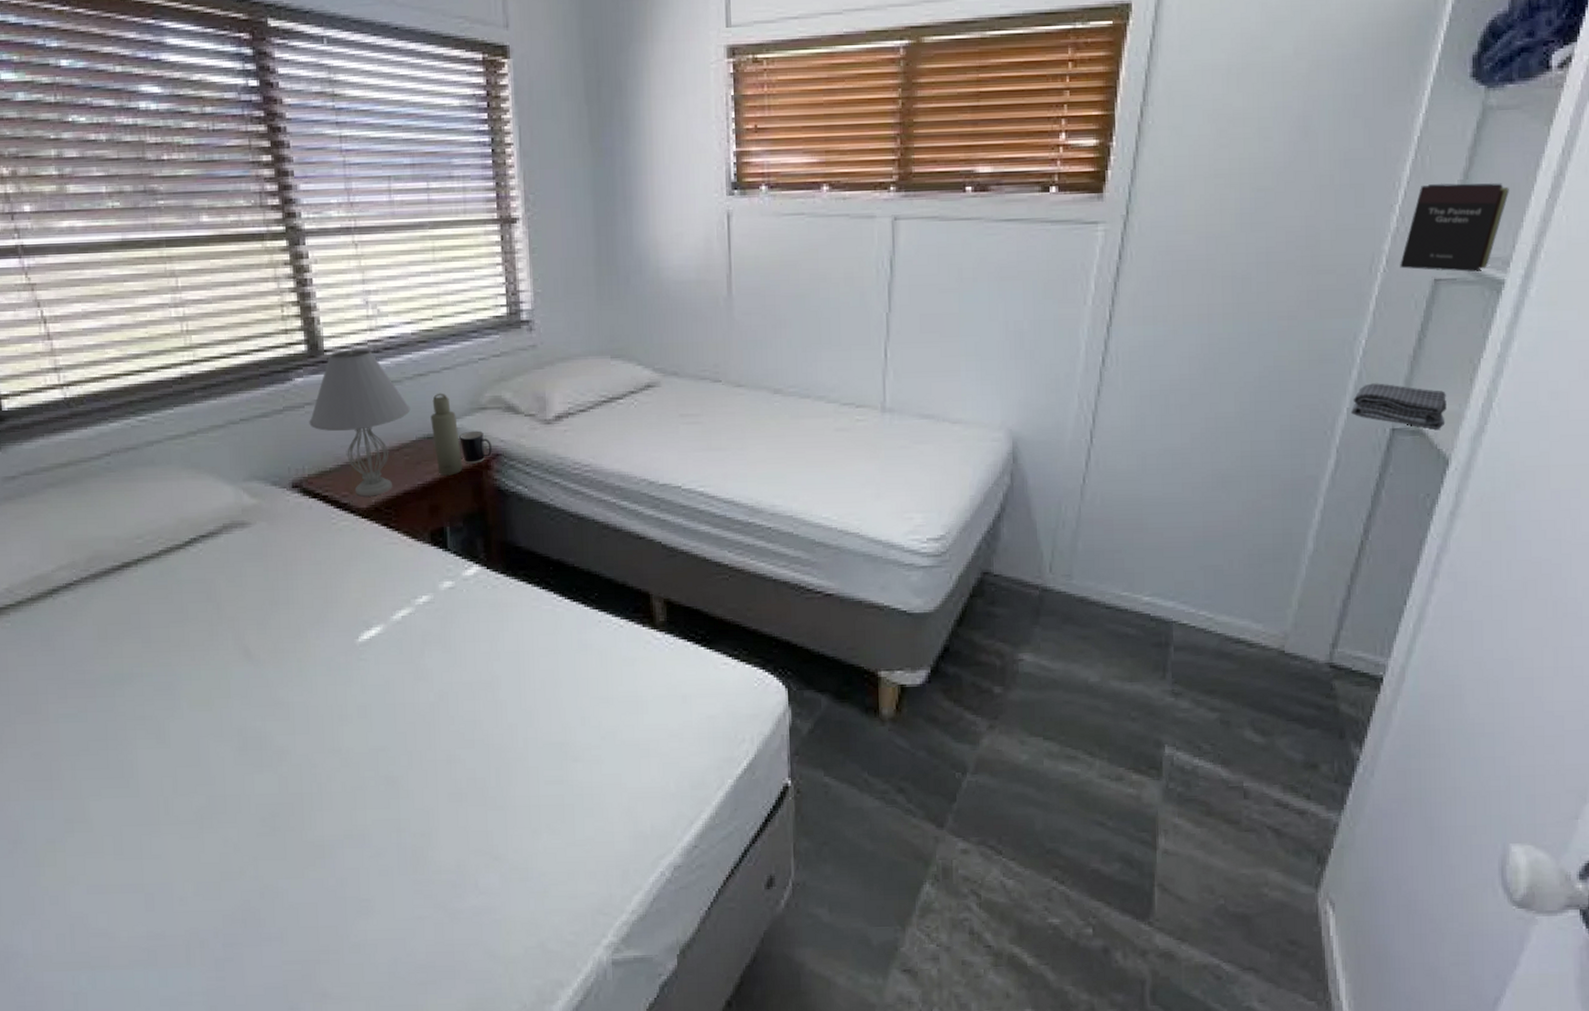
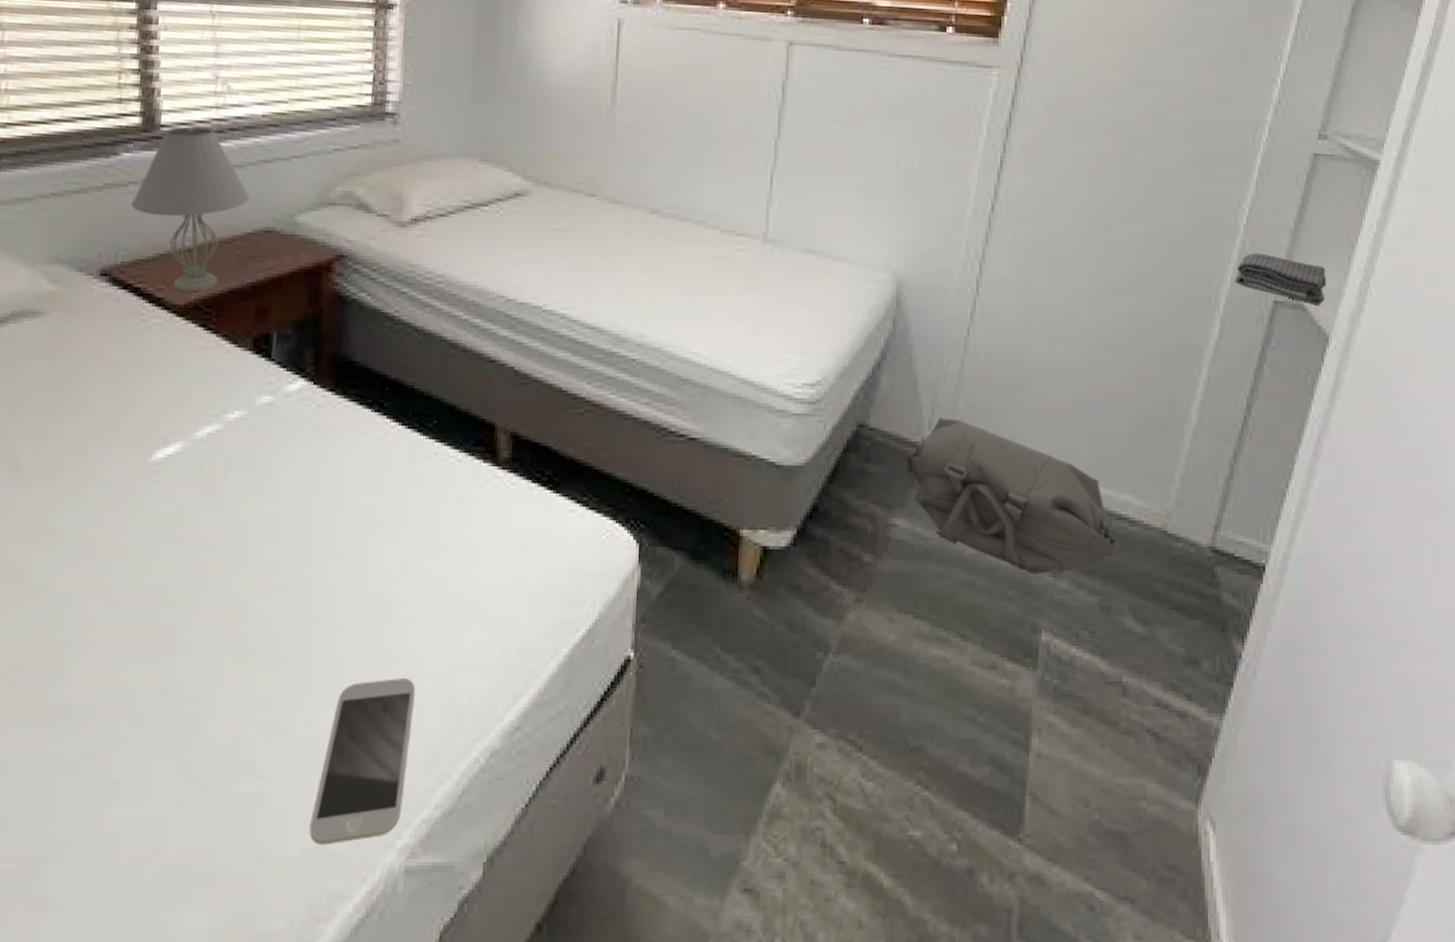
bottle: present [430,393,463,476] -> none [270,182,301,275]
mug: present [459,430,492,464] -> none [301,227,337,264]
smartphone: none [529,810,605,945] -> present [309,678,416,845]
duffel bag: none [1029,560,1236,696] -> present [906,416,1117,574]
books: present [1400,183,1509,272] -> none [1281,60,1382,150]

